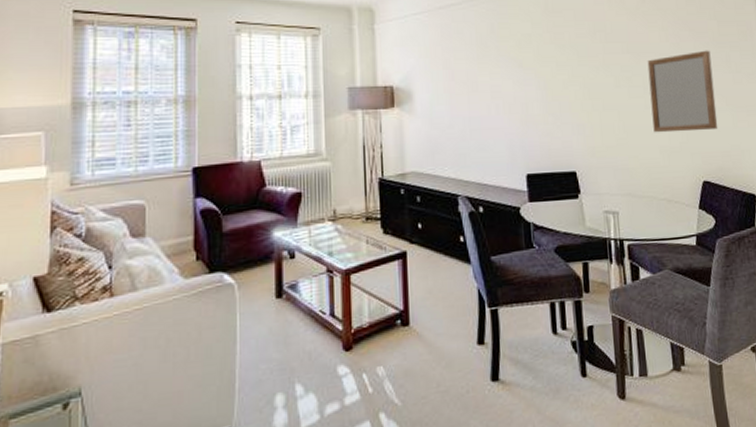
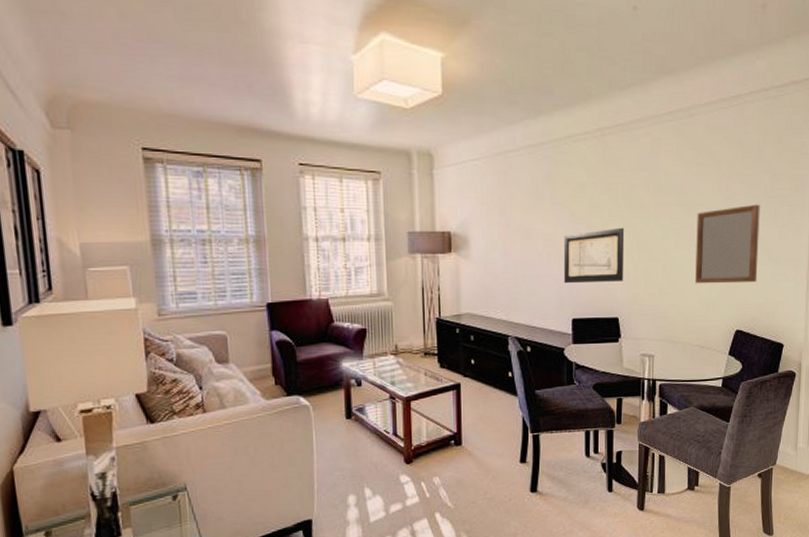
wall art: none [511,77,578,137] -> present [563,227,625,284]

